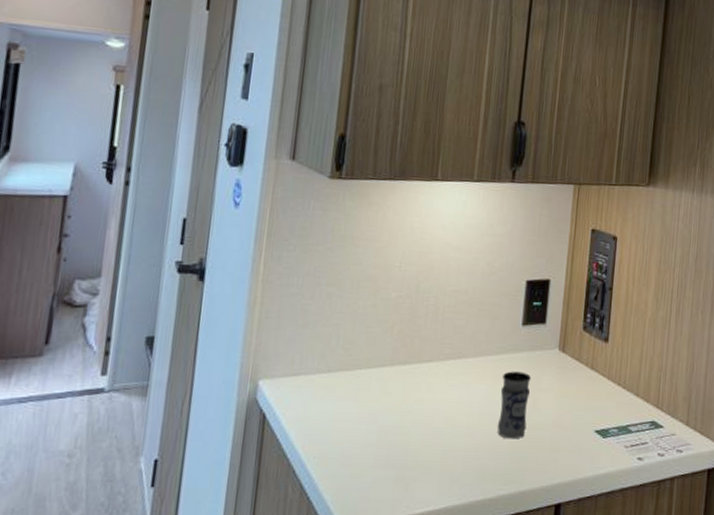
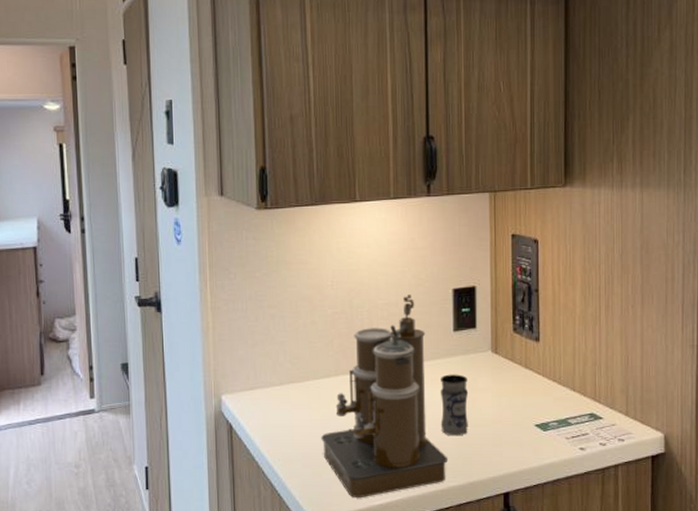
coffee maker: none [365,283,501,506] -> present [321,295,448,499]

